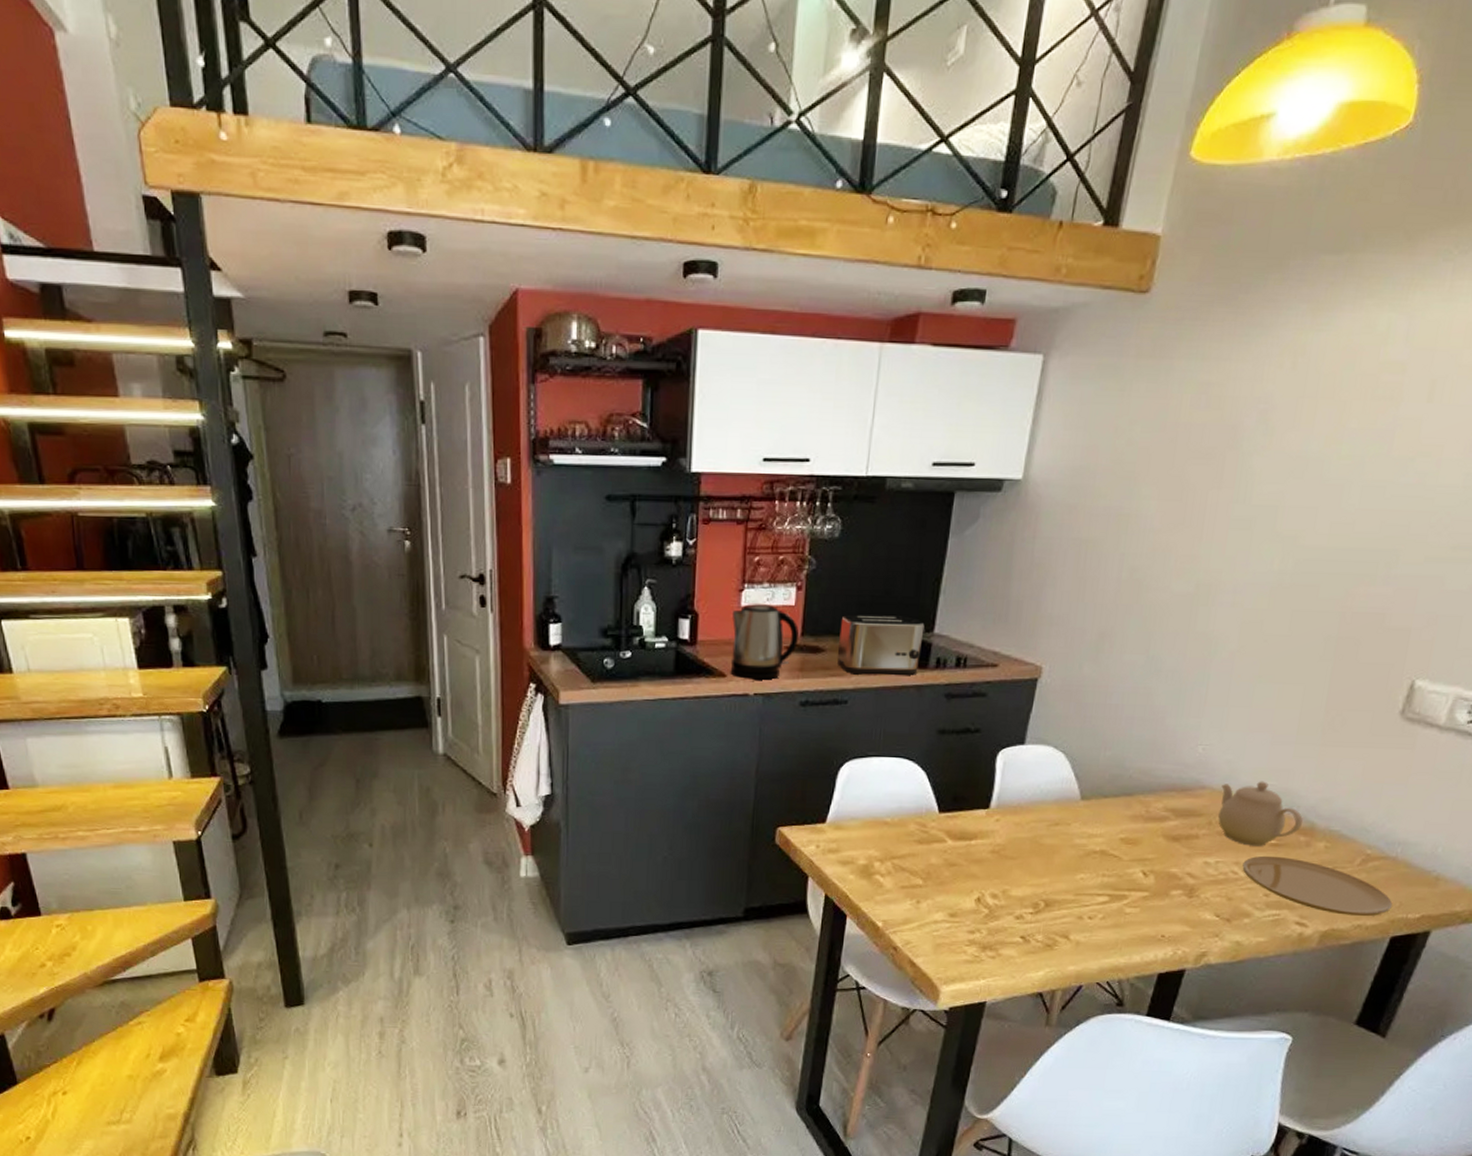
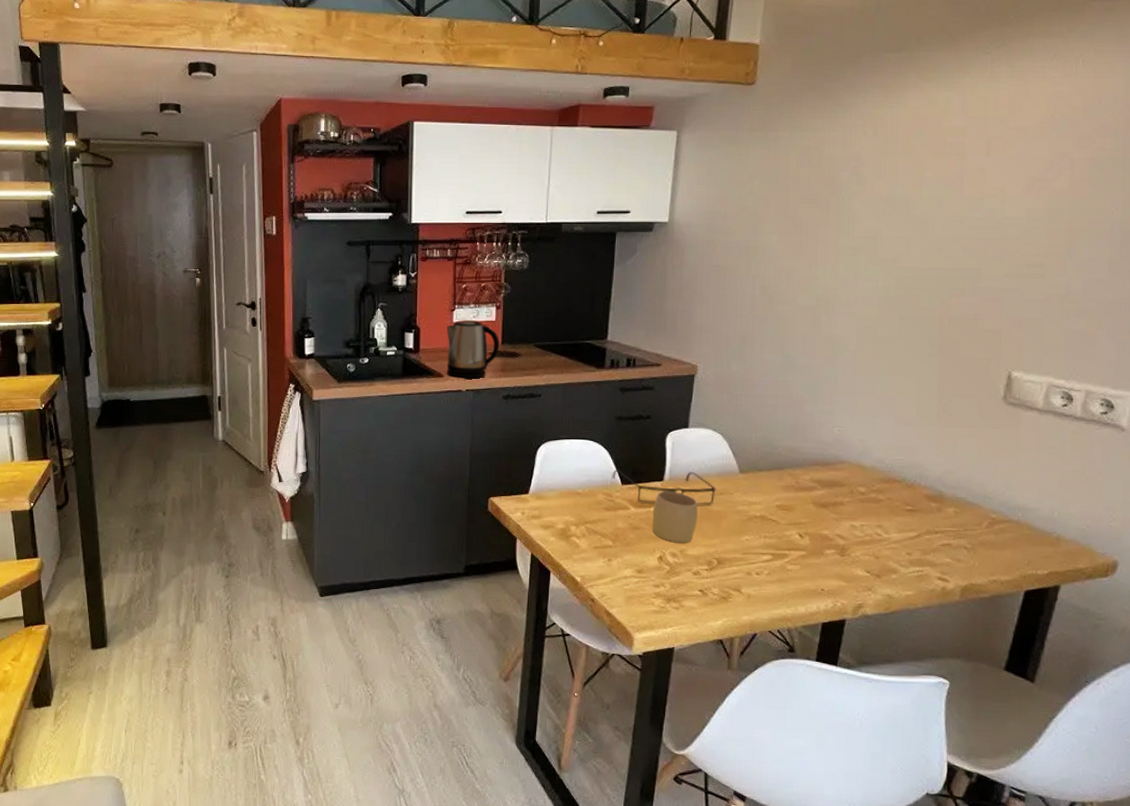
toaster: present [837,614,926,676] -> none [531,326,600,374]
glasses: none [928,794,1051,838] -> present [612,470,716,506]
mug: none [972,820,1028,882] -> present [652,490,698,543]
teapot: present [1218,781,1303,846] -> none [858,456,931,512]
plate: present [1242,855,1393,916] -> none [885,519,1022,572]

